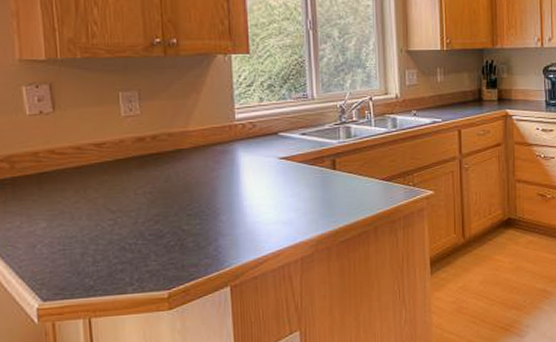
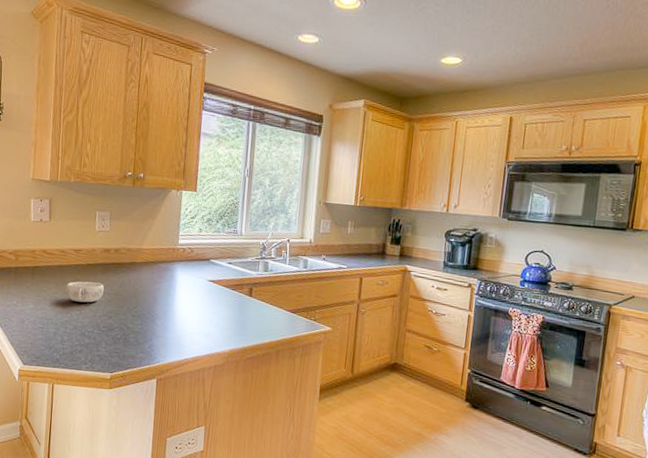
decorative bowl: none [90,181,143,209] -> present [66,281,104,303]

